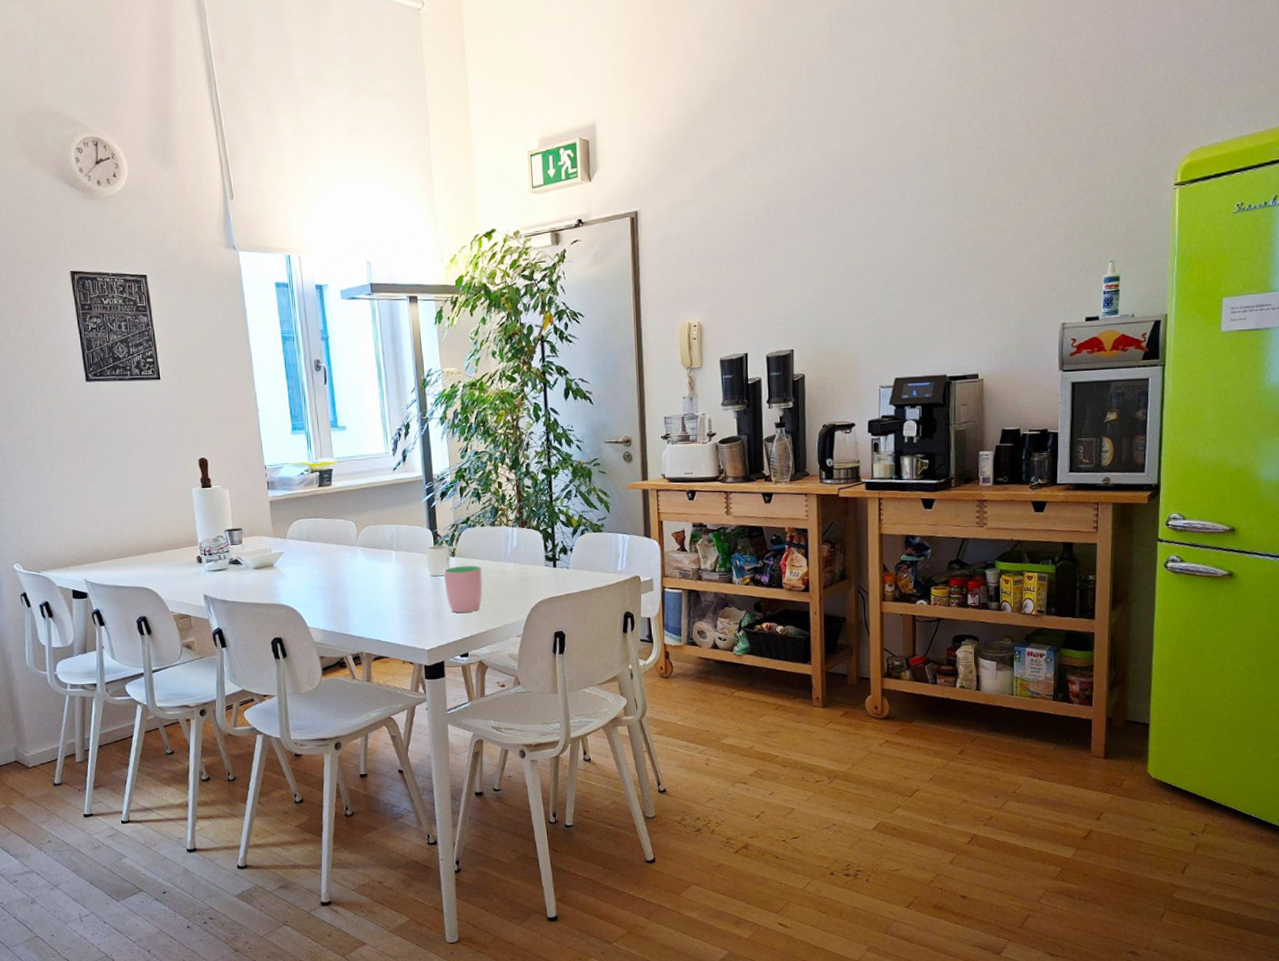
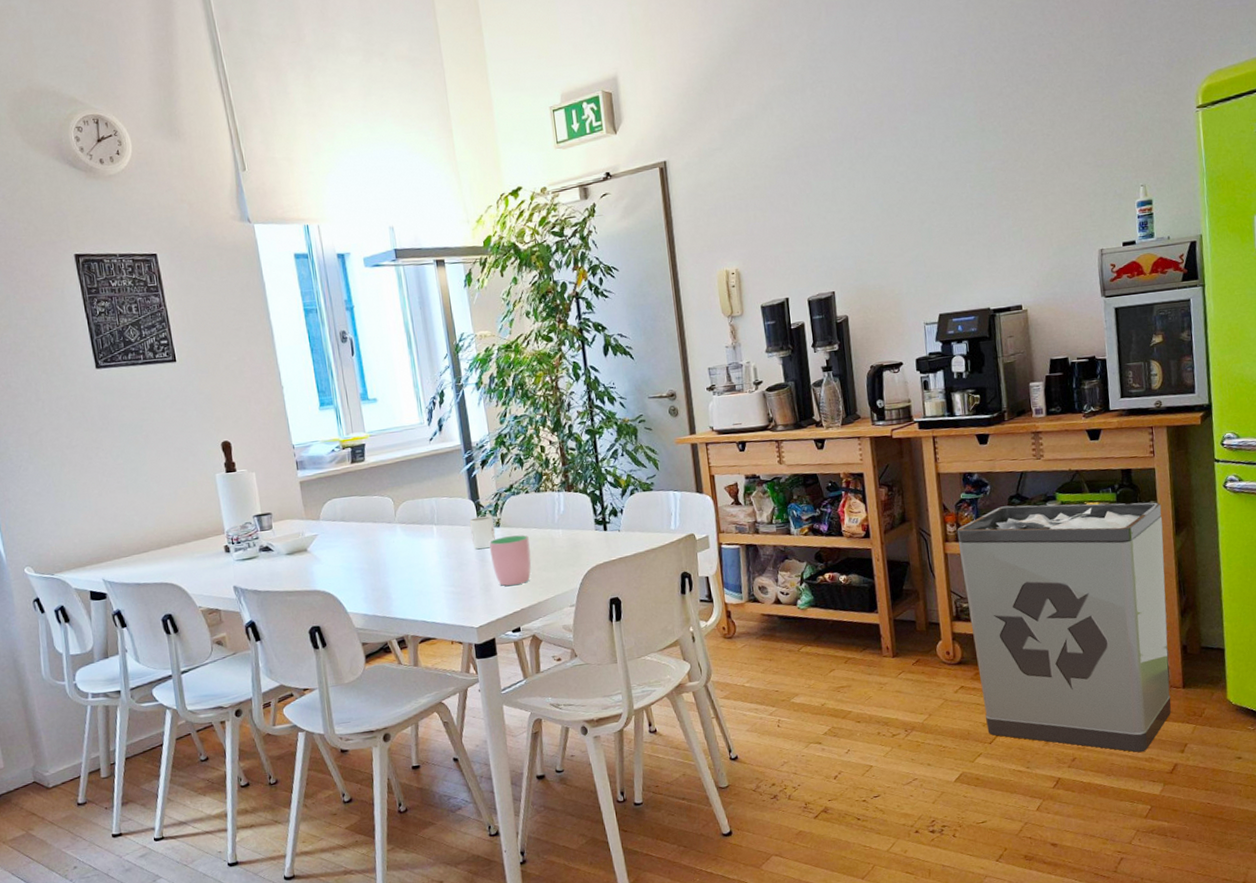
recycling bin: none [894,570,1100,816] -> present [956,502,1171,752]

